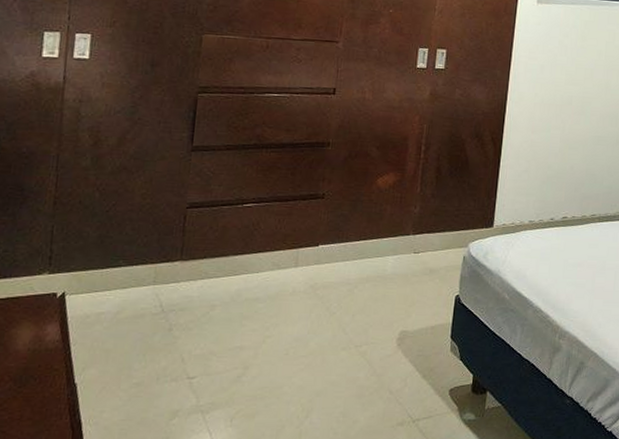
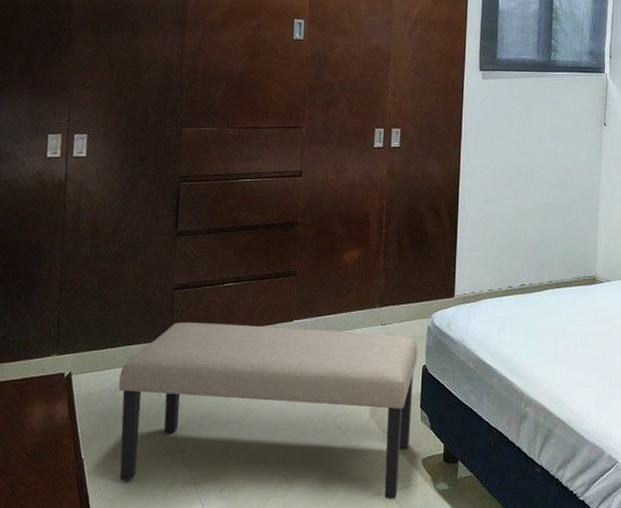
bench: none [117,243,452,429] -> present [119,321,418,499]

